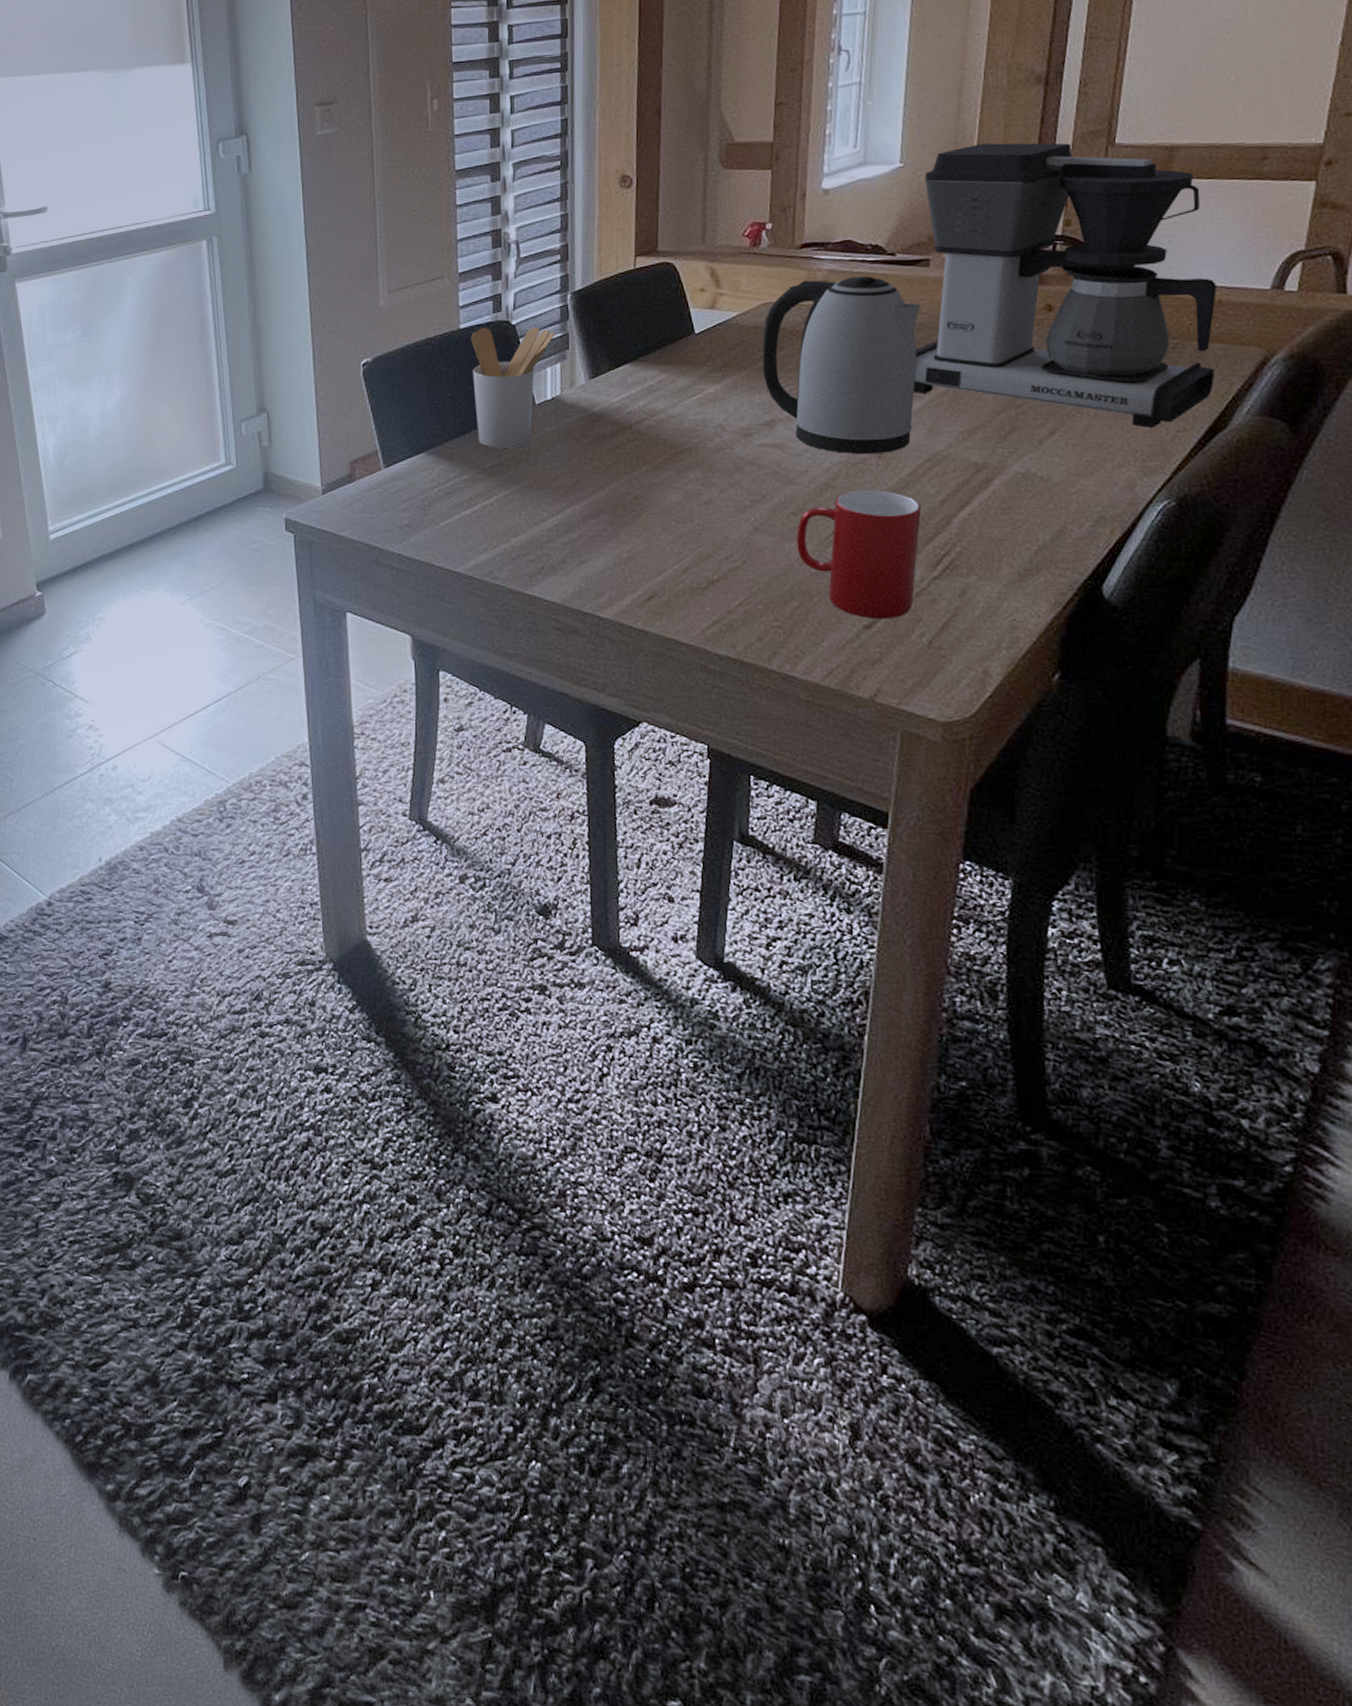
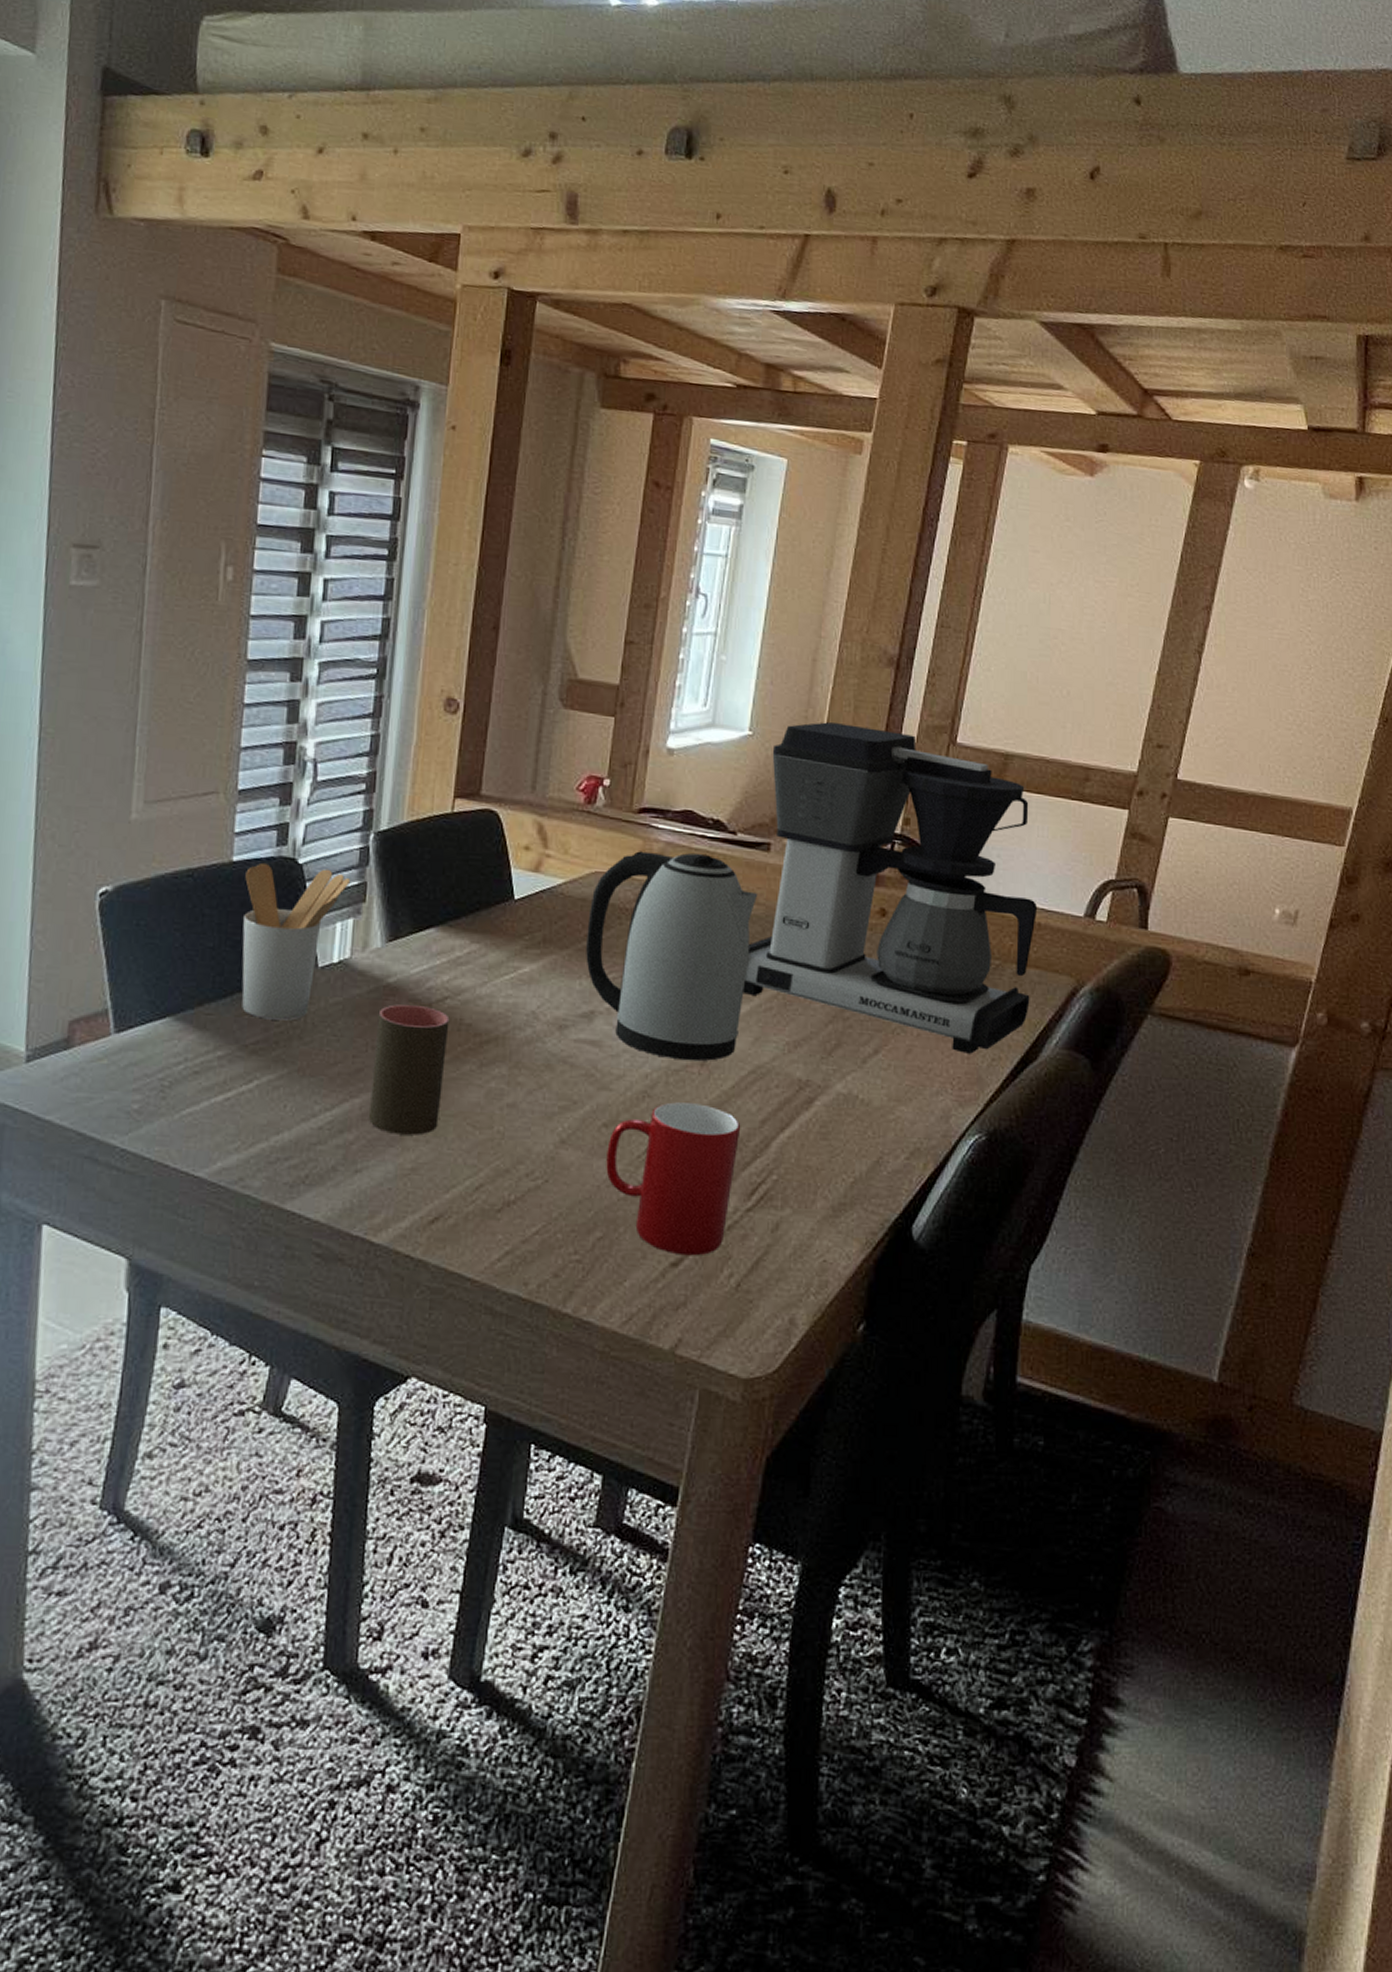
cup: none [587,428,648,531] -> present [368,1004,450,1135]

